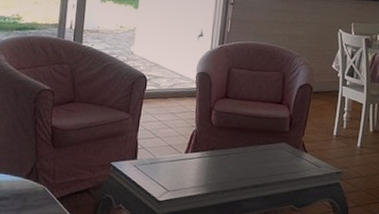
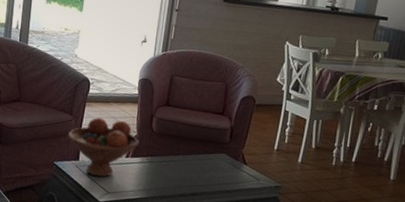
fruit bowl: none [124,114,199,175] -> present [67,117,139,178]

